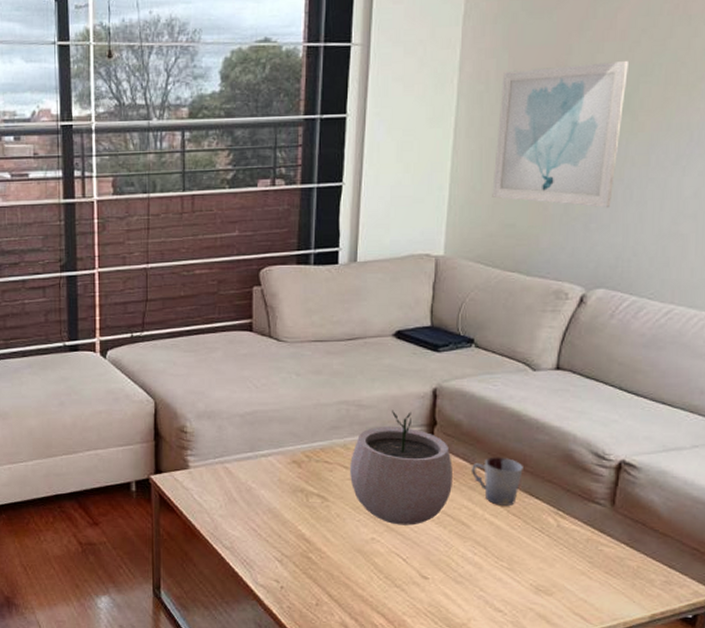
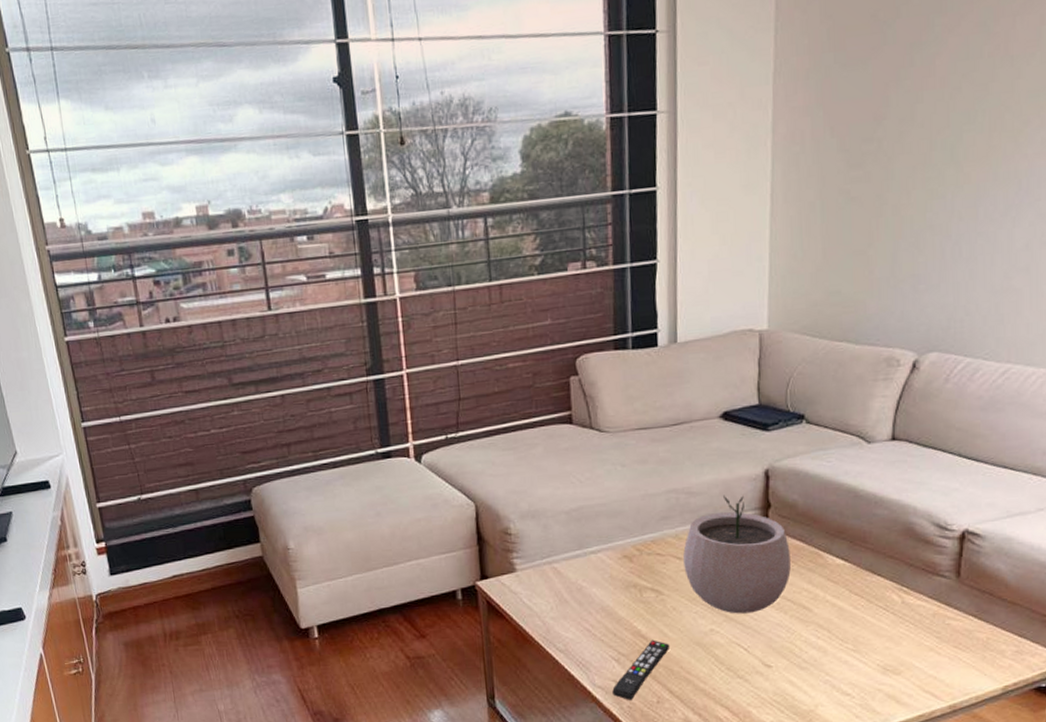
remote control: none [274,544,332,602] -> present [612,639,670,701]
cup: present [471,457,523,505] -> none [809,535,863,586]
wall art: present [492,61,628,209] -> none [814,110,950,268]

